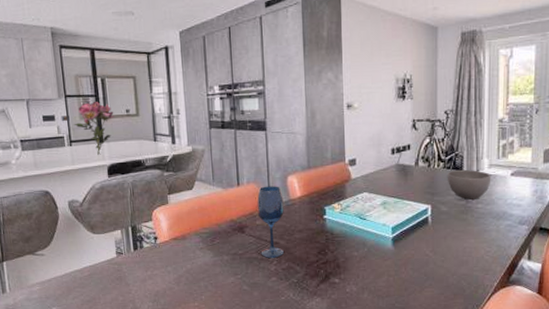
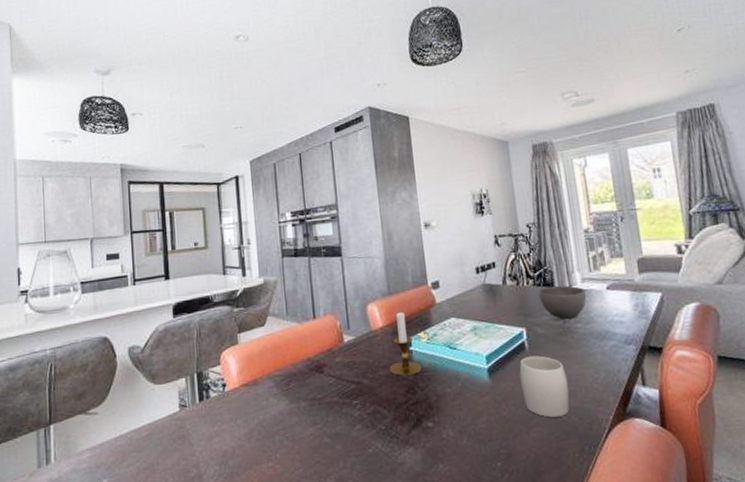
flower bouquet: present [61,102,114,155] -> none [125,236,182,293]
wineglass: present [256,186,284,258] -> none [335,316,368,402]
candlestick: none [304,184,334,239] -> present [389,311,422,376]
mug: none [420,229,463,281] -> present [519,355,570,418]

